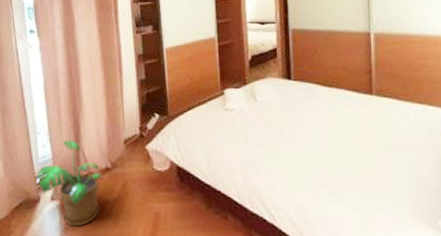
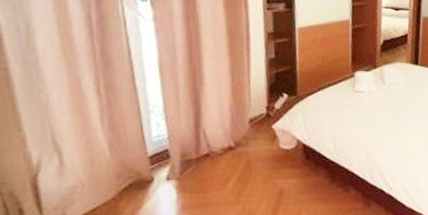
potted plant: present [36,140,103,227] -> none [149,118,225,205]

